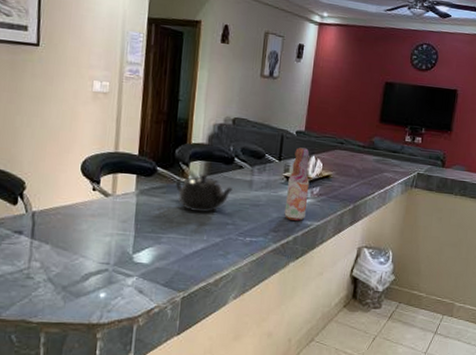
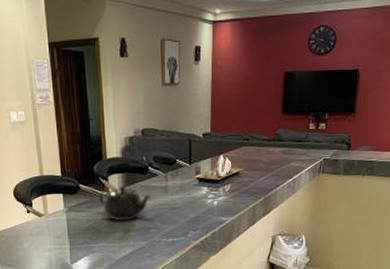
bottle: present [284,147,310,222] -> none [200,149,221,219]

